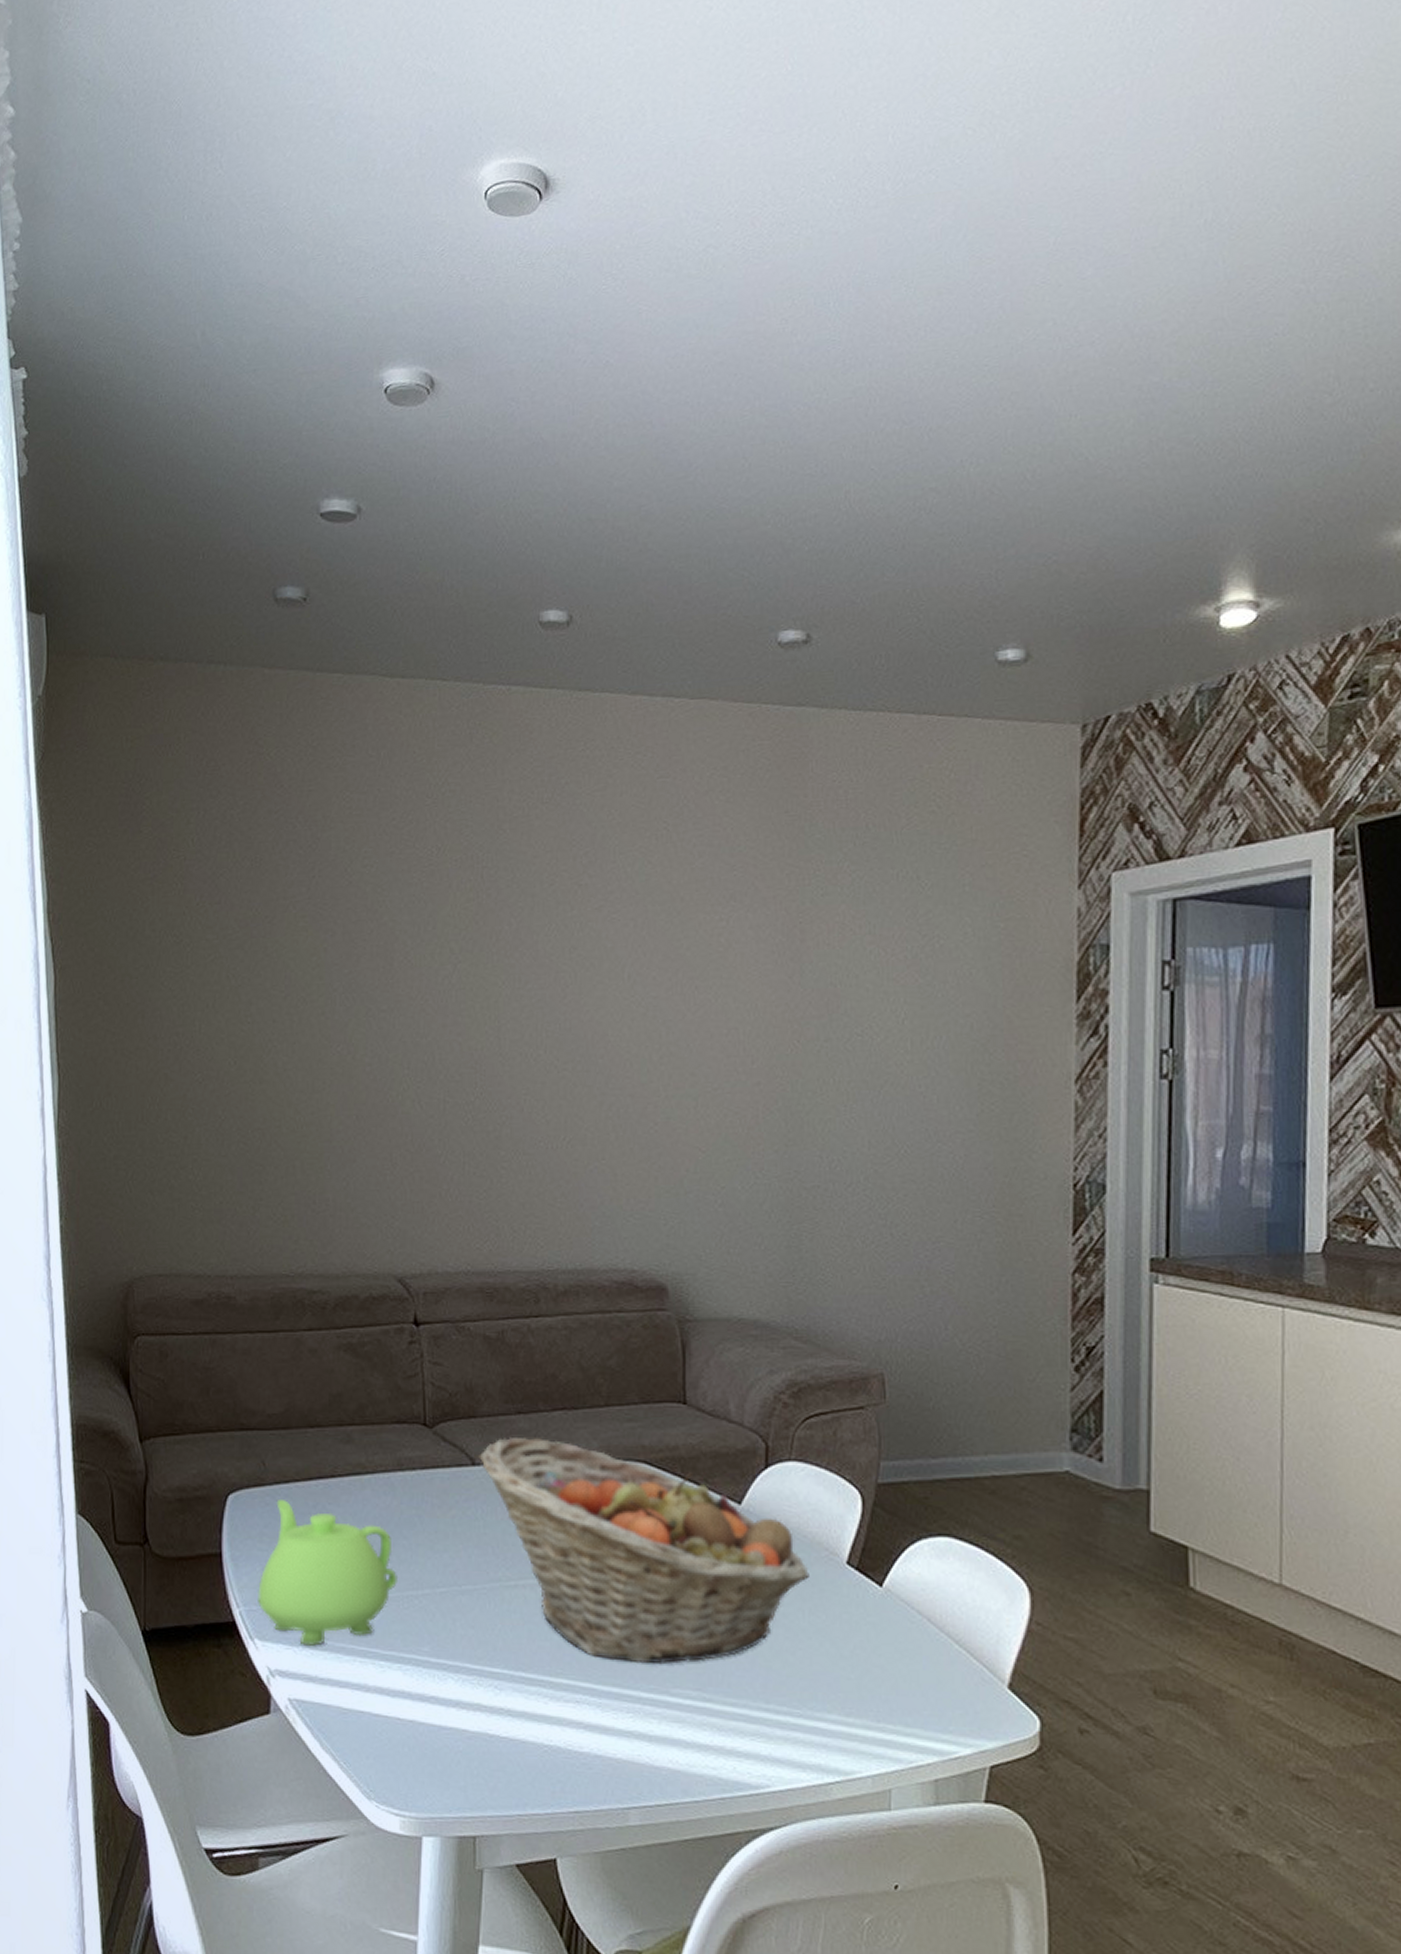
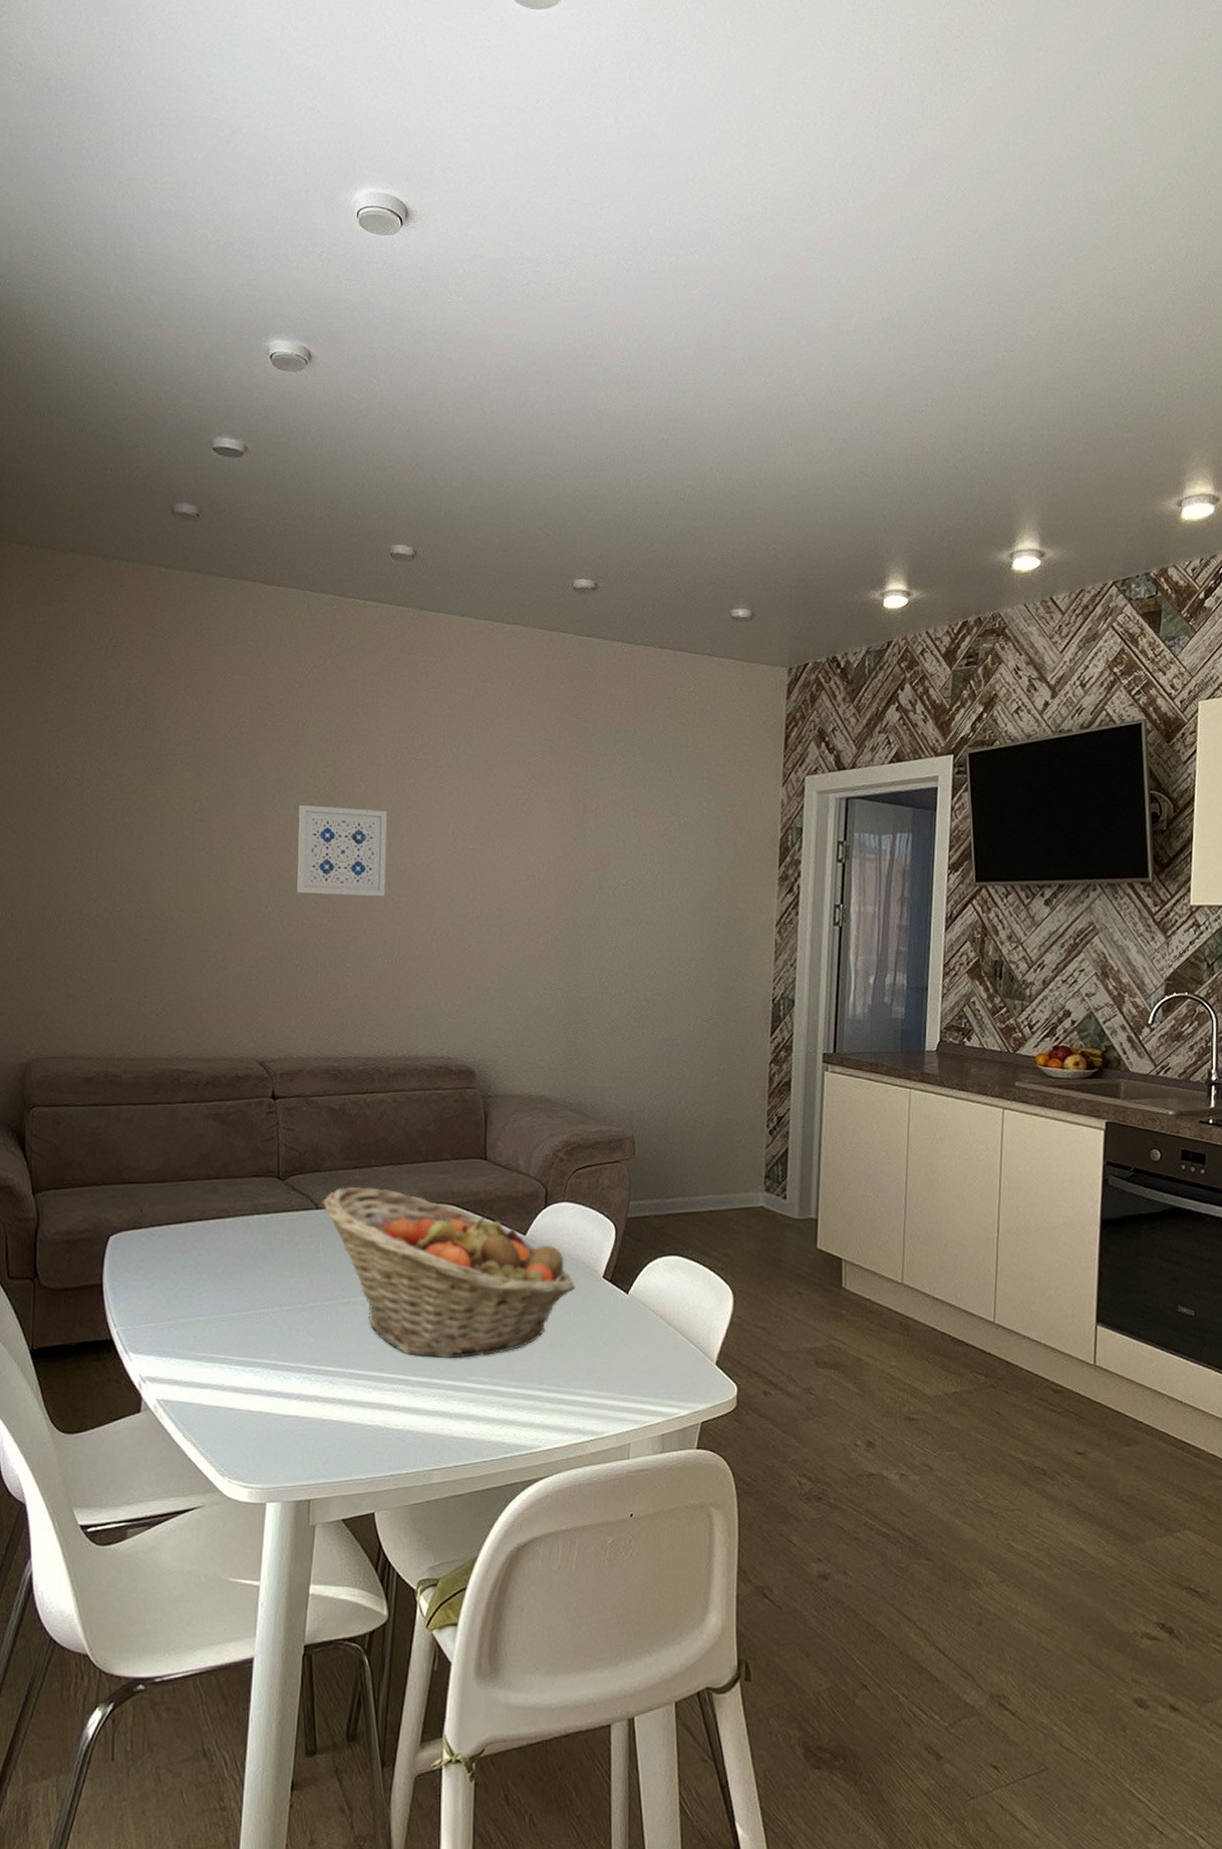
teapot: present [258,1498,399,1646] -> none [133,1238,253,1356]
wall art: none [436,951,547,1064] -> present [297,805,388,897]

